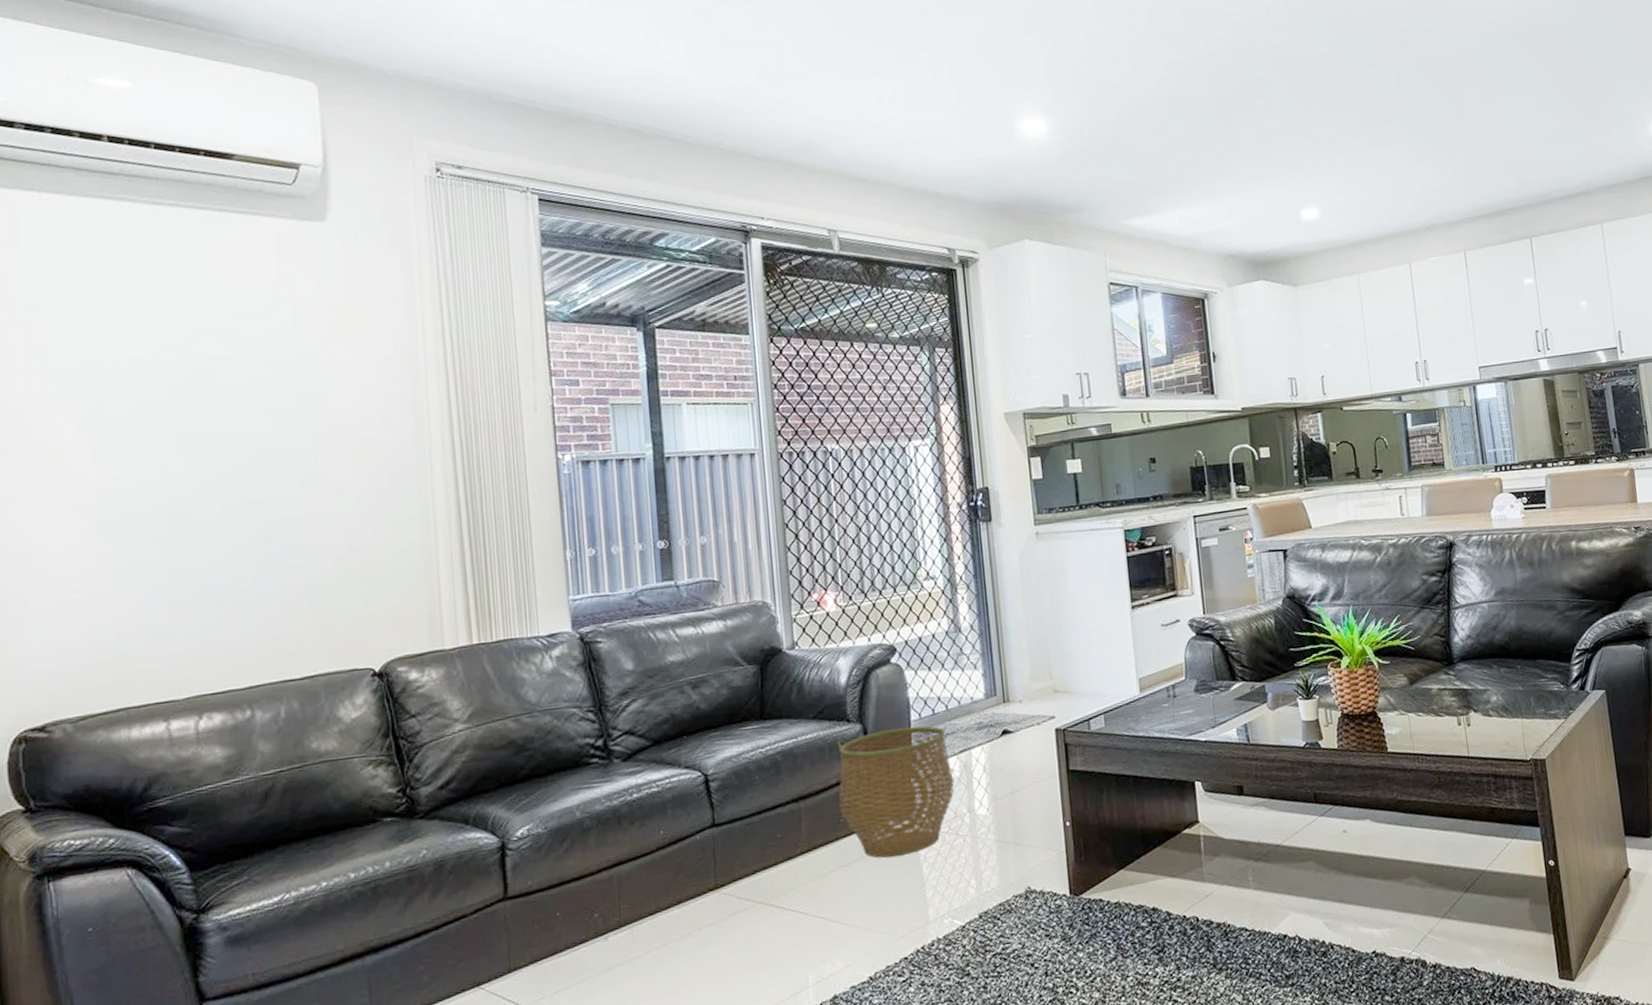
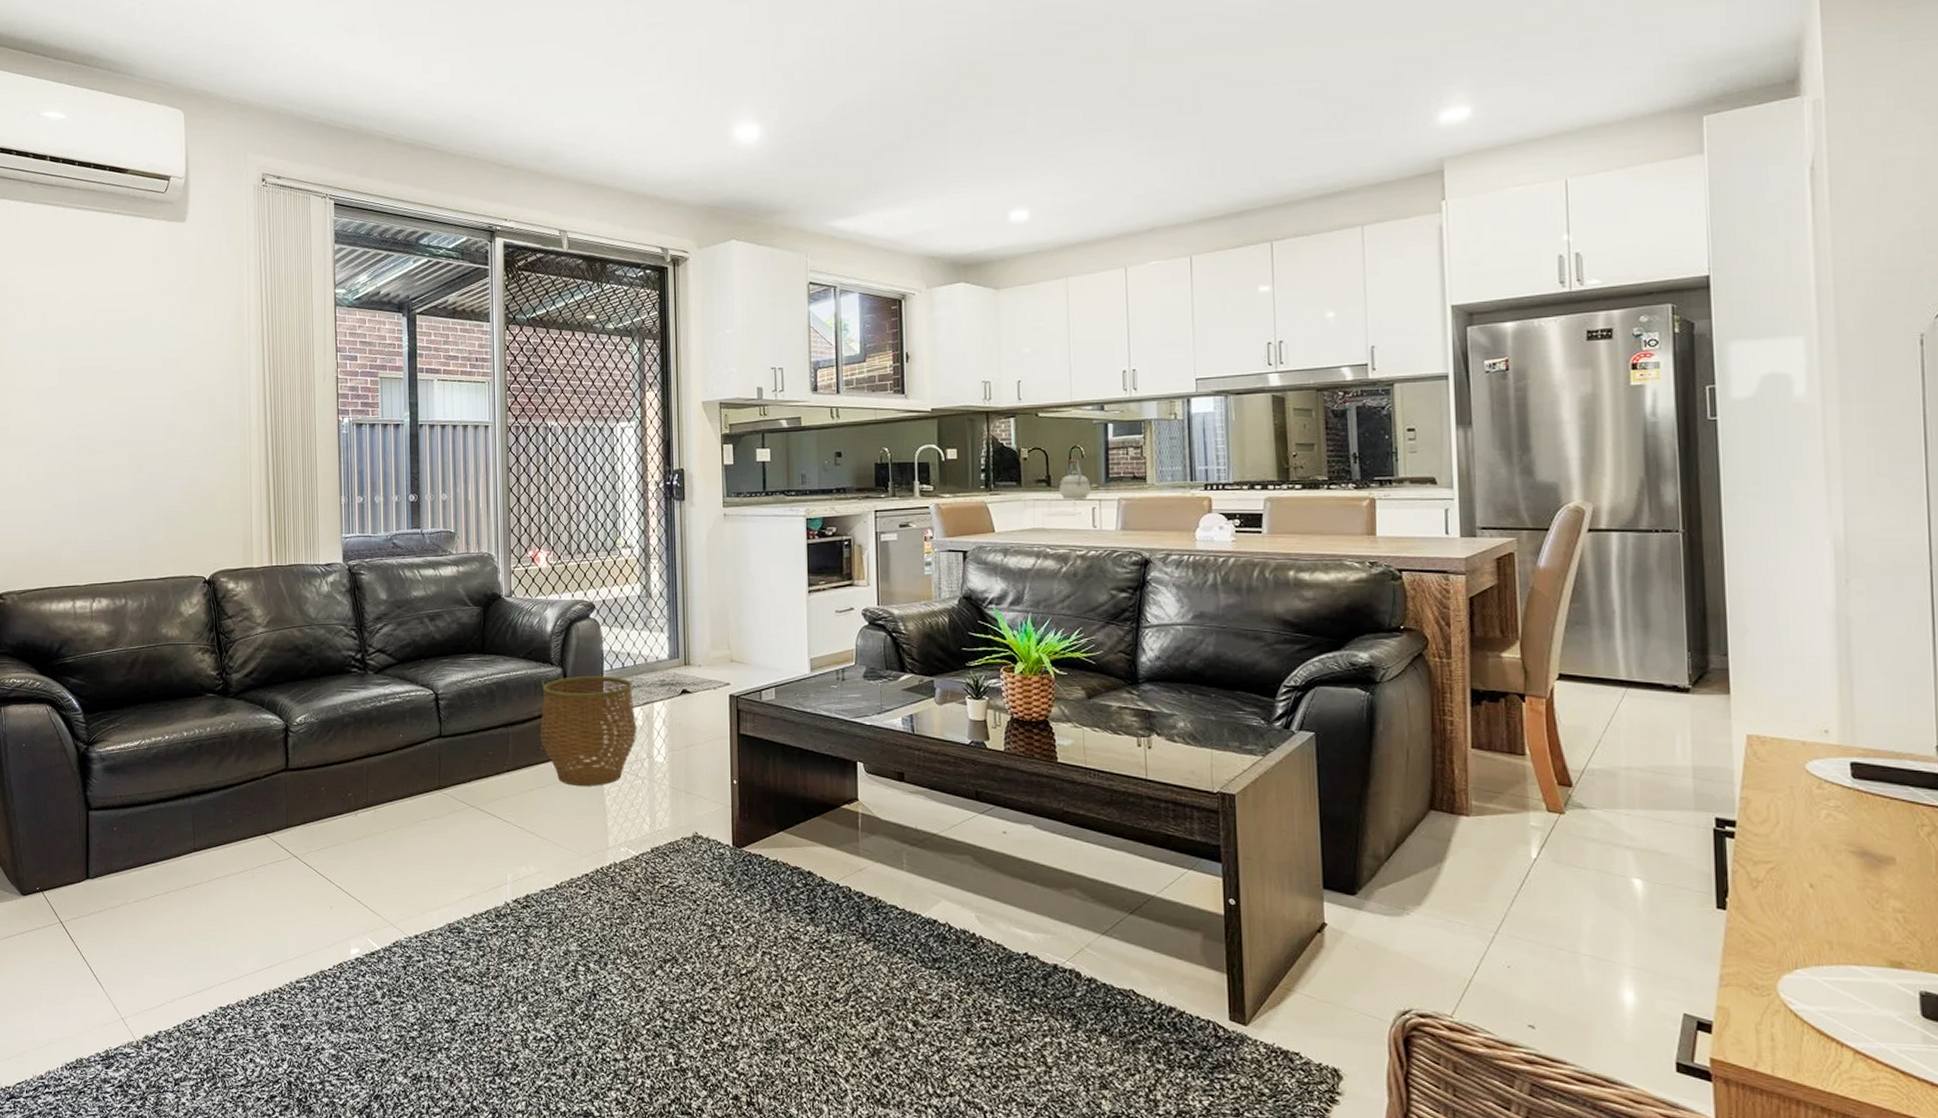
kettle: none [1367,450,1397,490] -> present [1059,459,1091,500]

